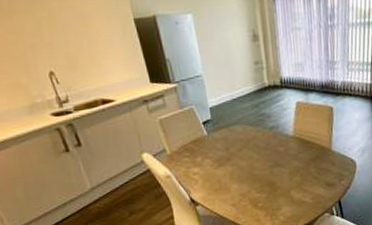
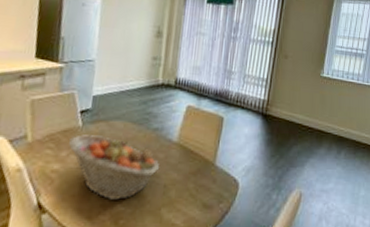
fruit basket: none [201,140,283,190] -> present [69,135,160,200]

